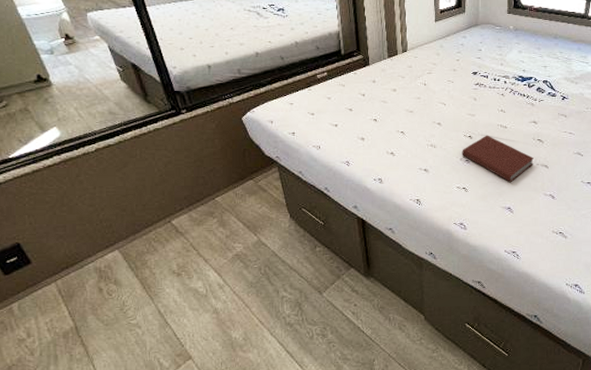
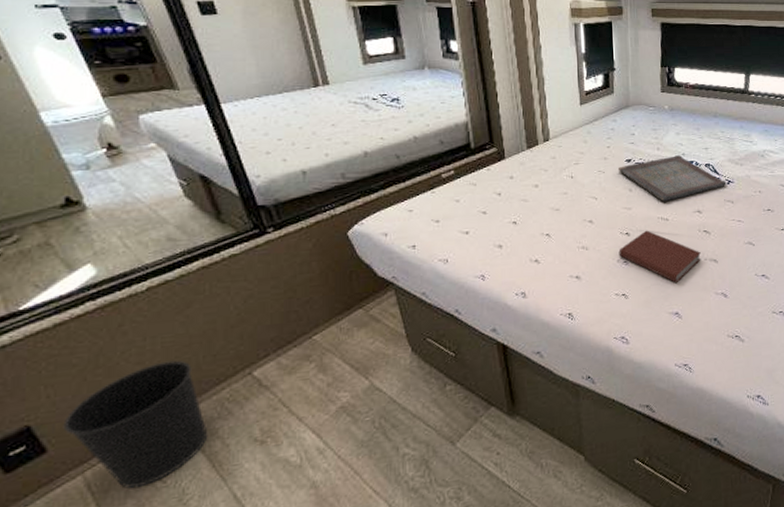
wastebasket: none [41,206,140,297] -> present [63,360,208,489]
serving tray: none [466,71,561,112] -> present [619,155,727,202]

